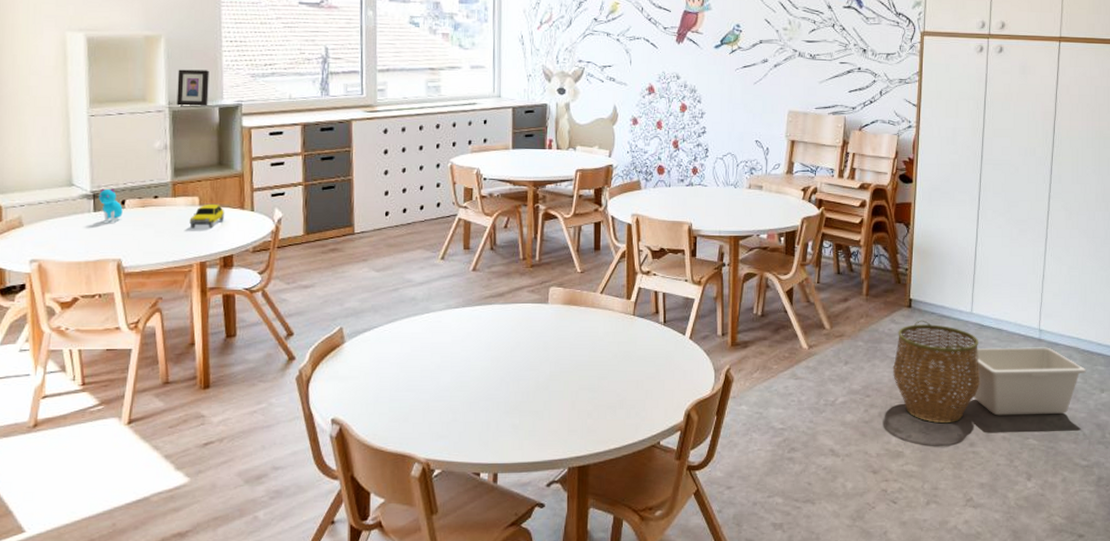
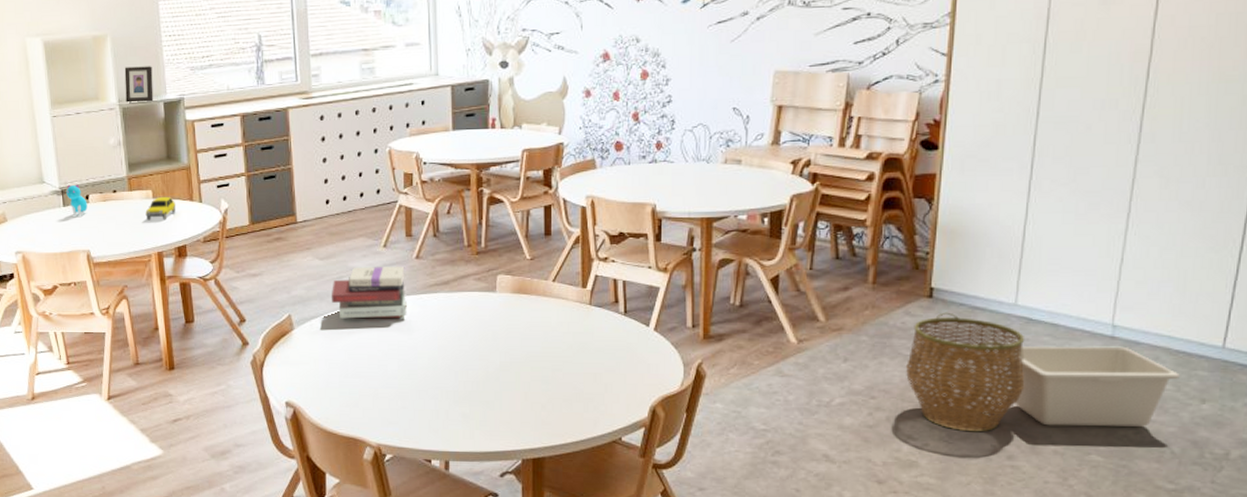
books: none [385,279,462,331] -> present [331,267,407,319]

